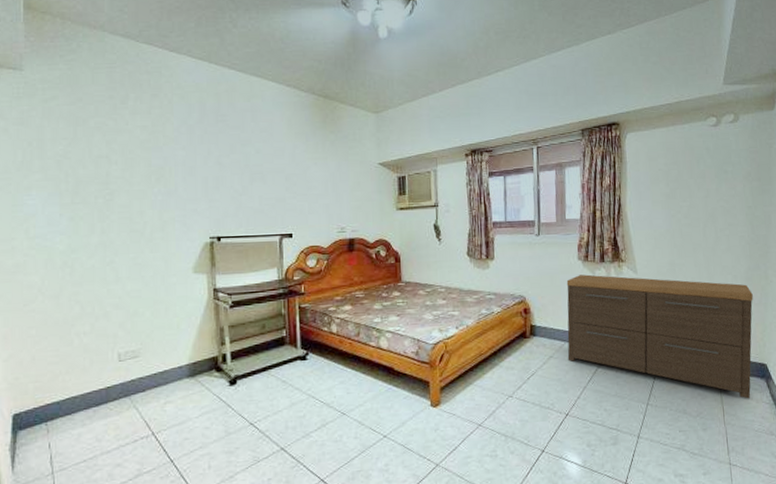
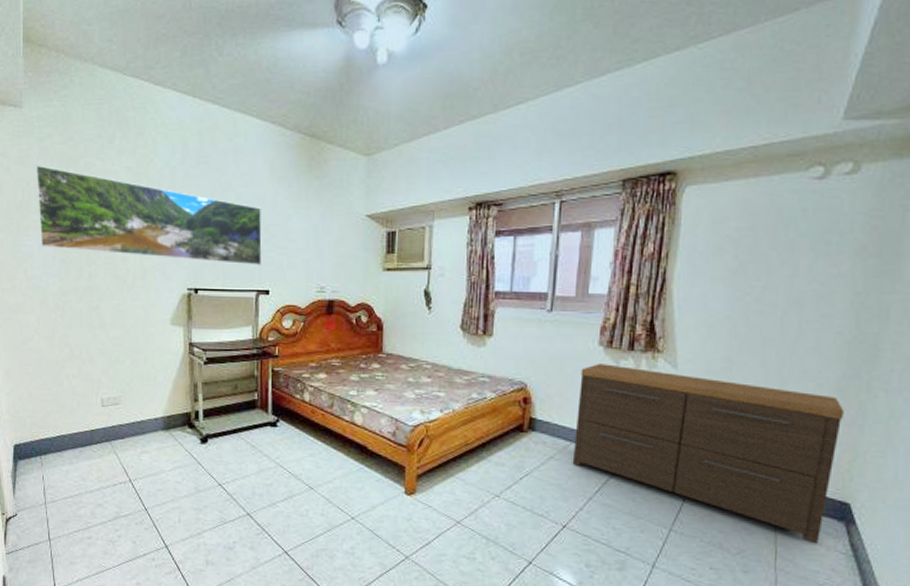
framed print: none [39,125,283,212] -> present [36,165,262,265]

